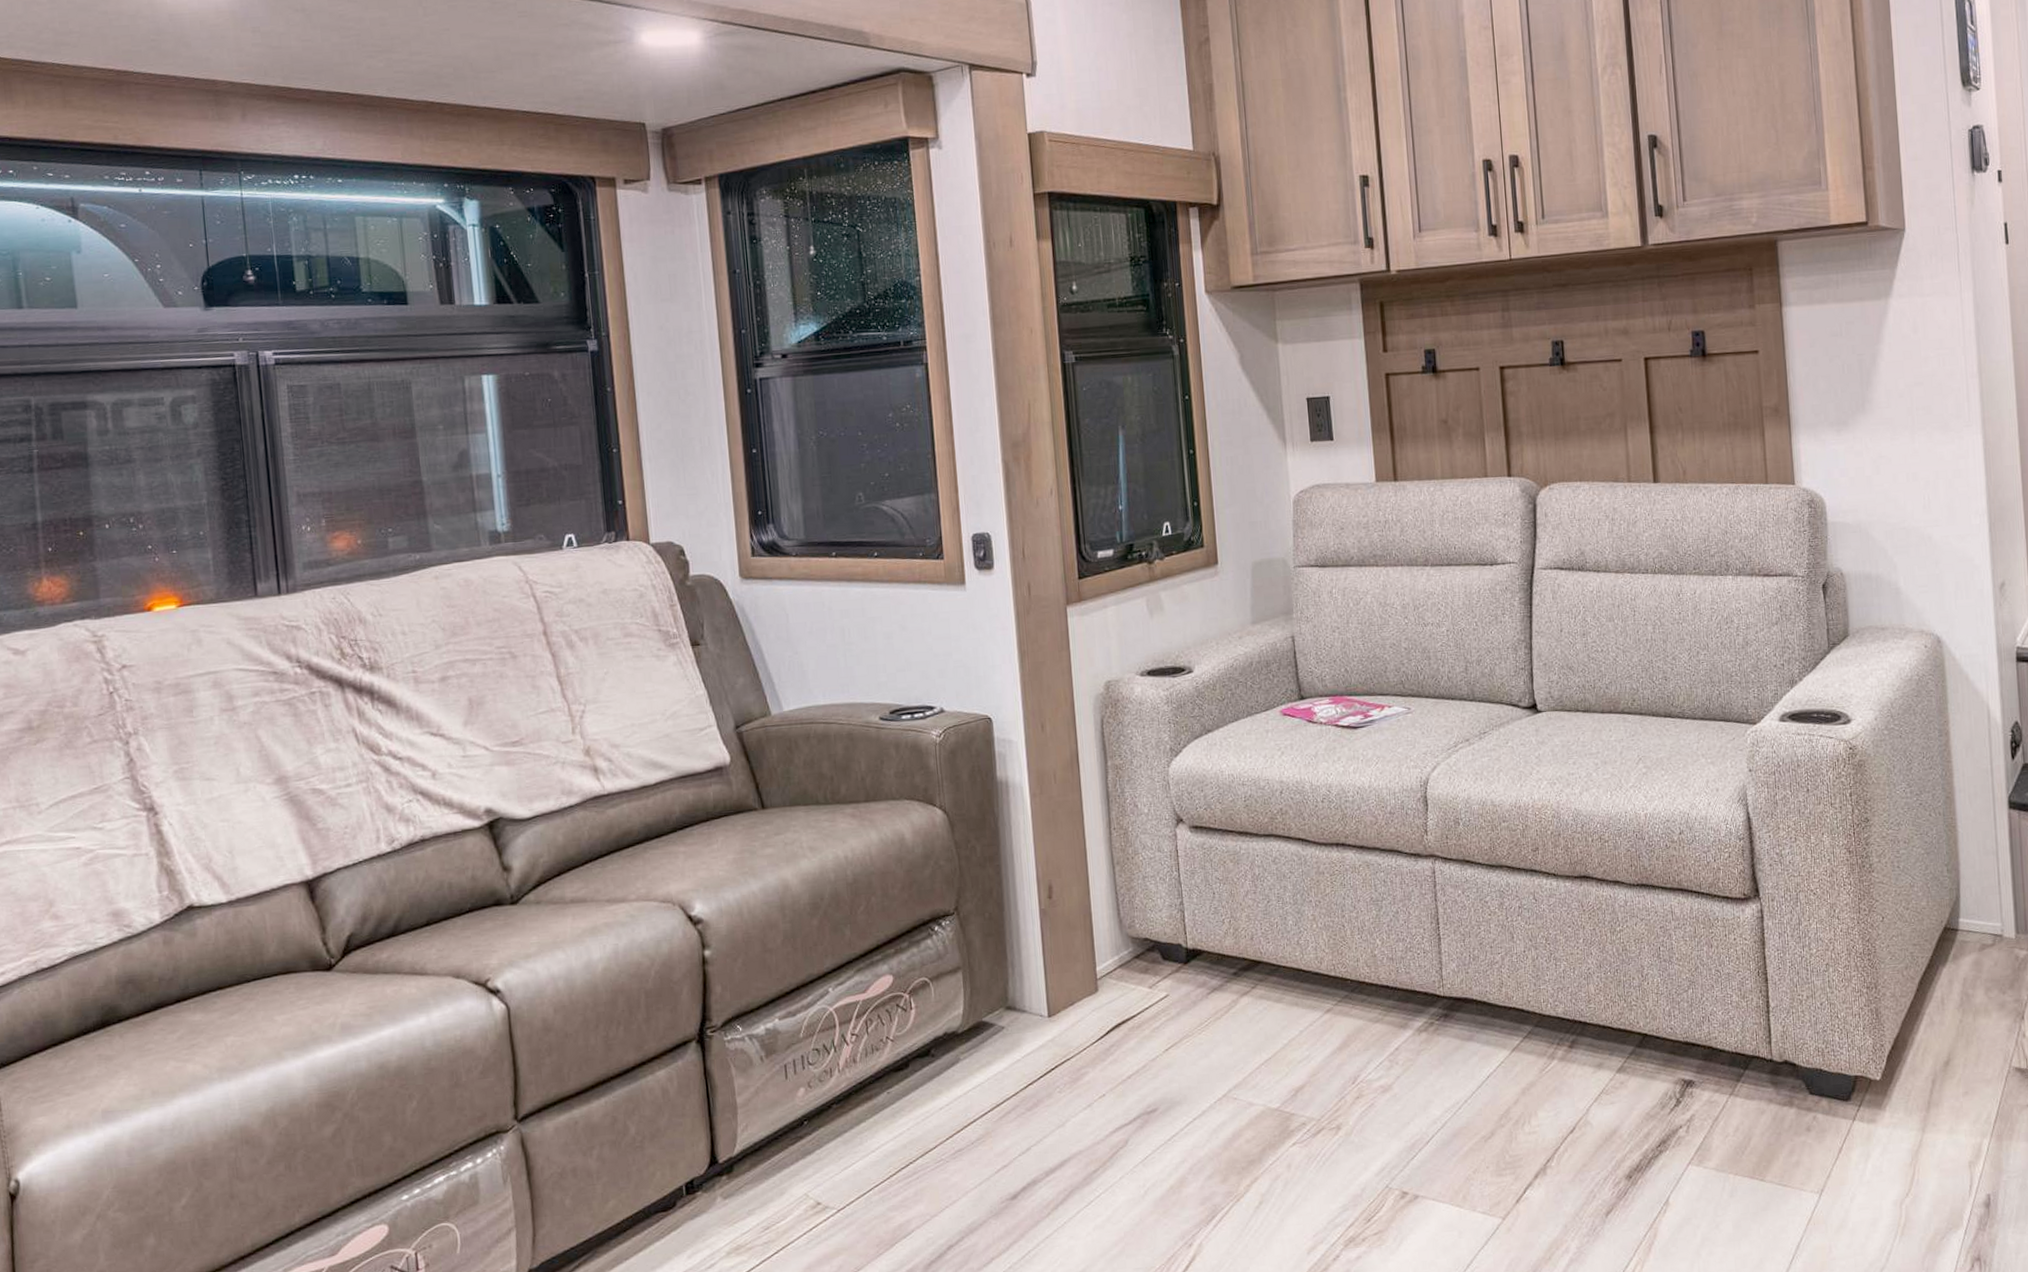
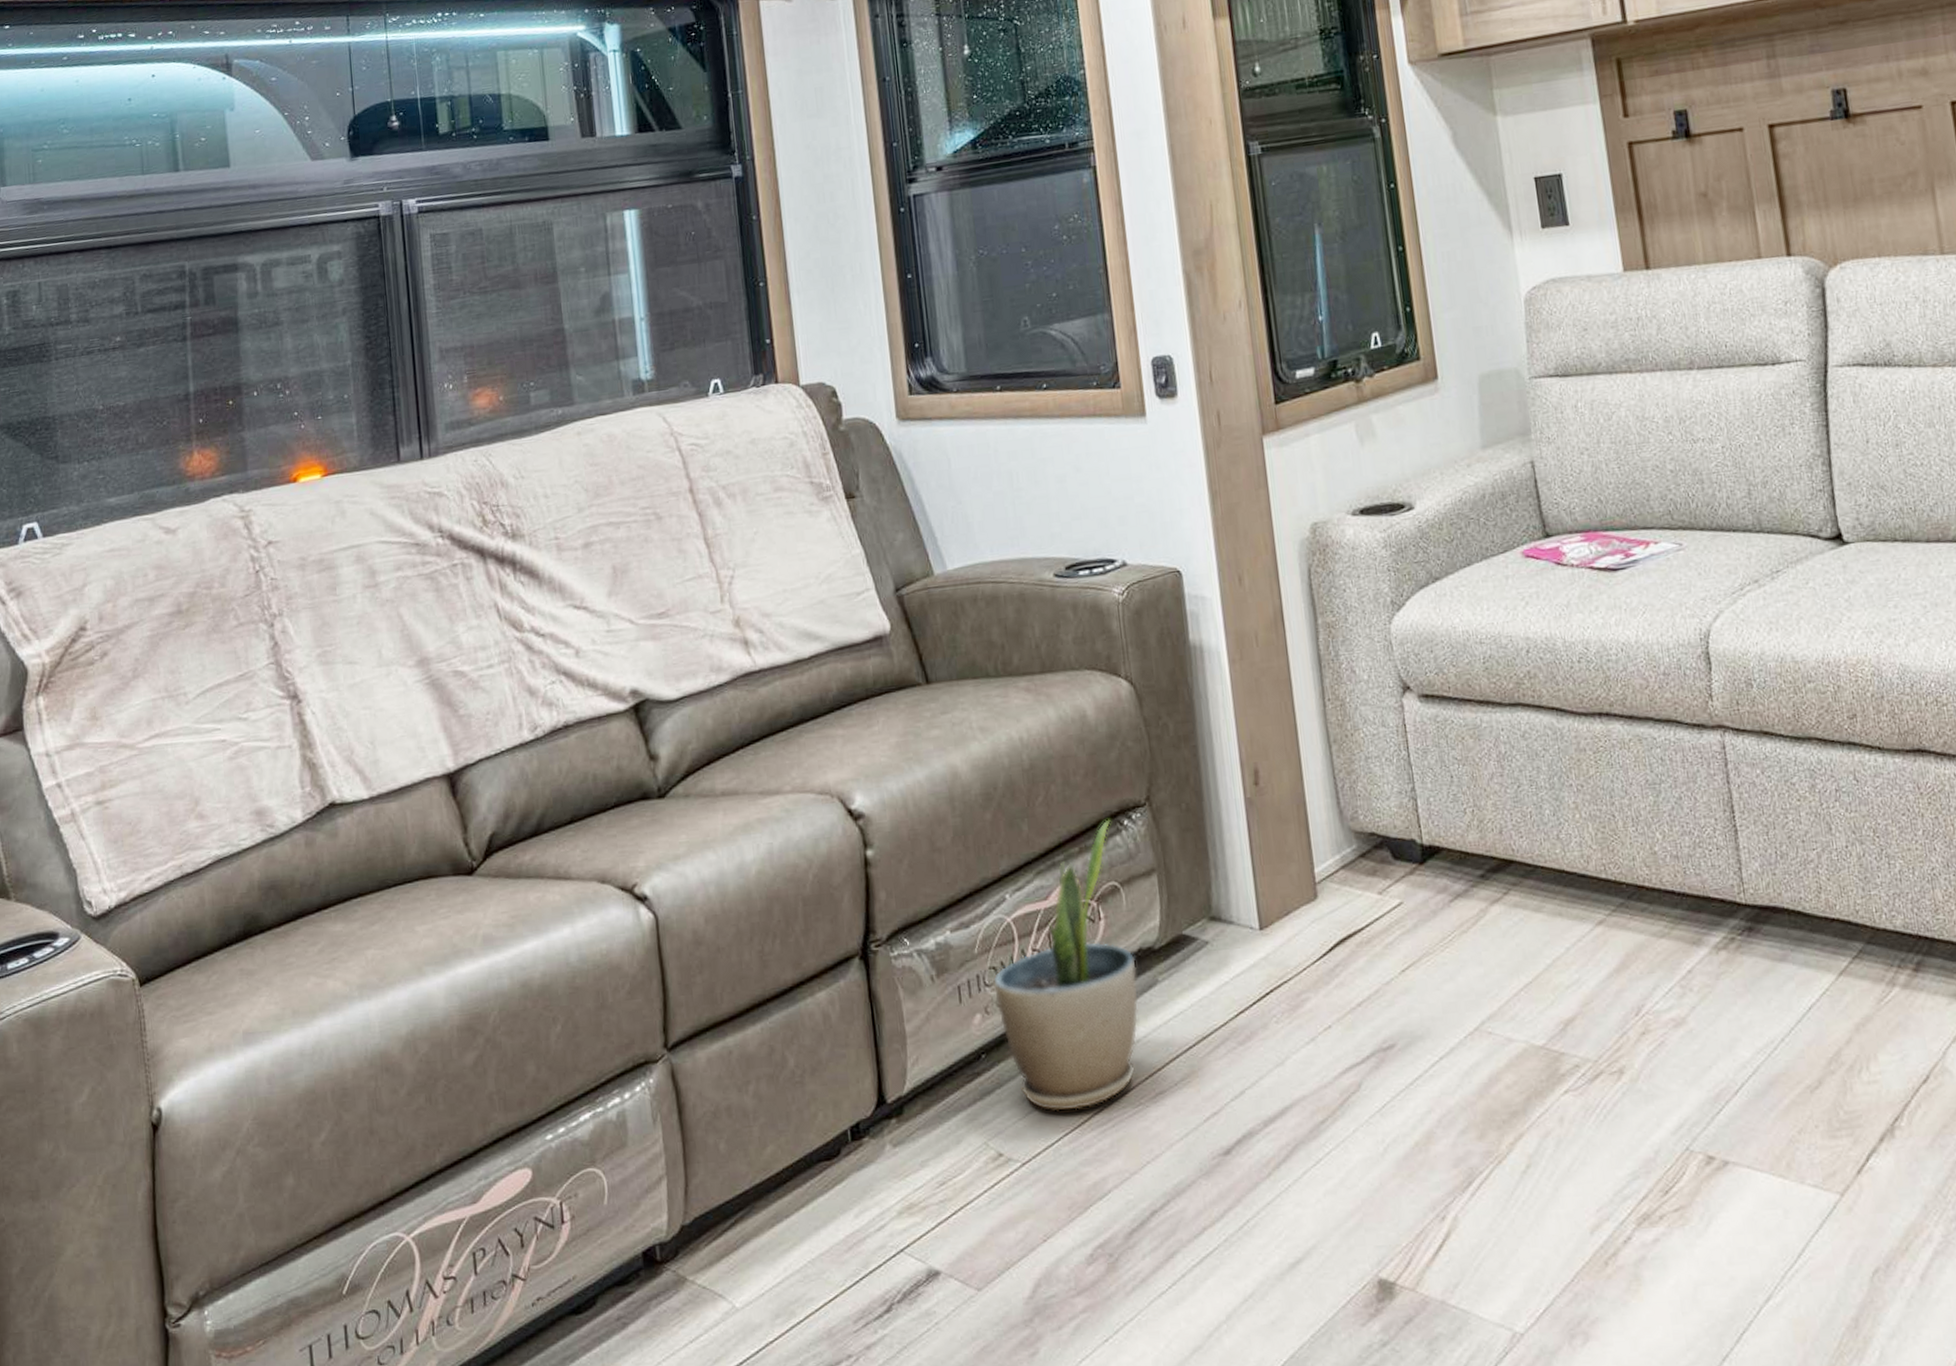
potted plant: none [816,925,943,1167] -> present [994,819,1138,1111]

